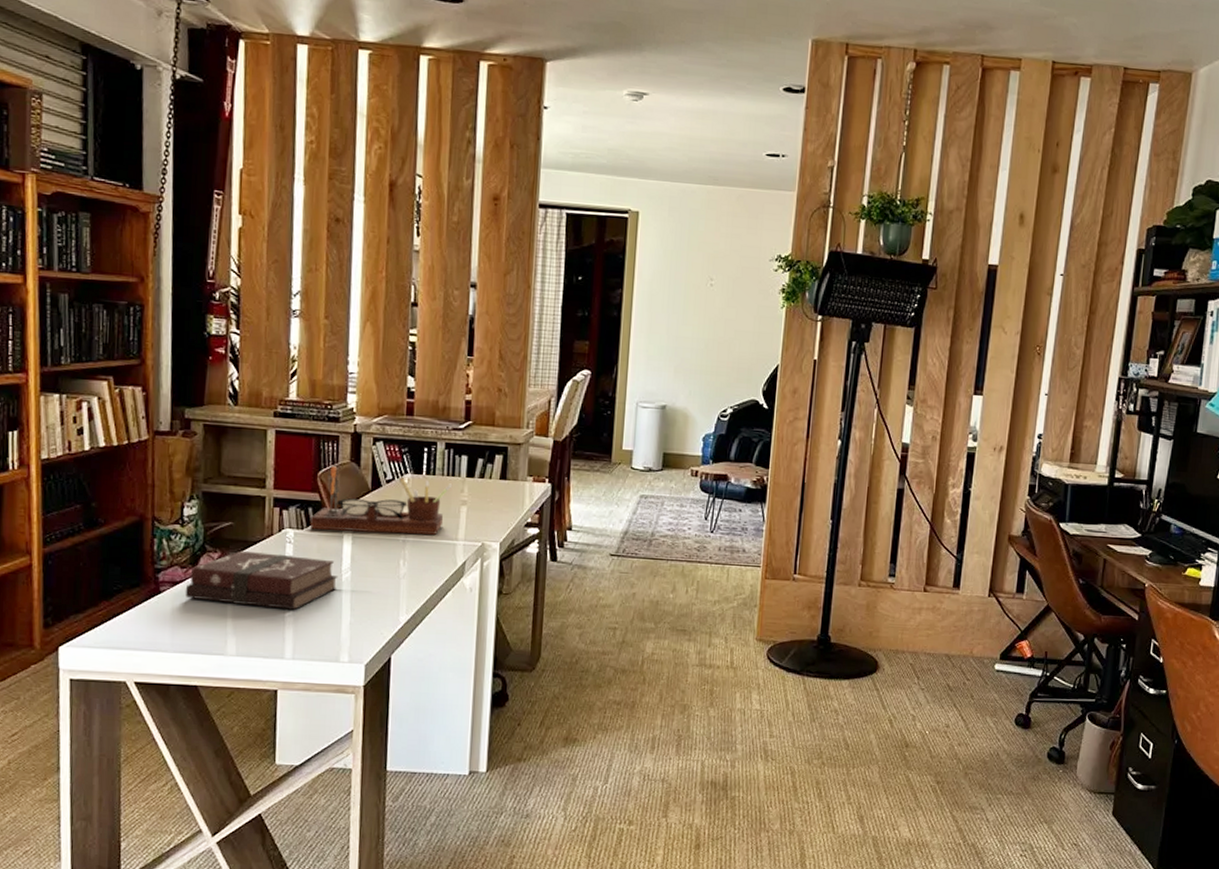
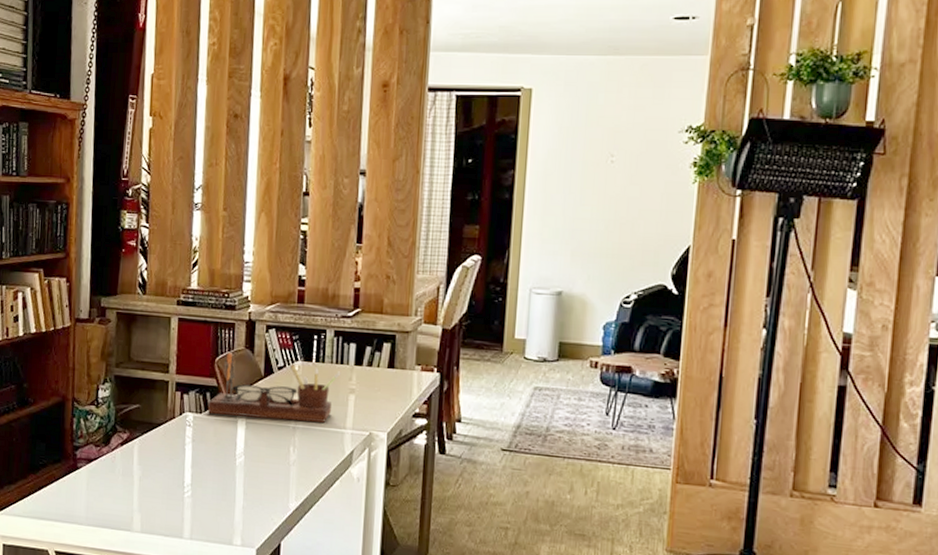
hardback book: present [185,550,338,610] -> none [98,431,233,491]

